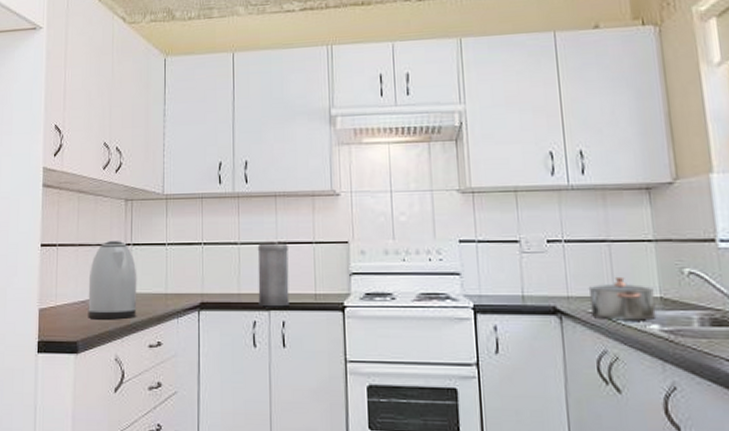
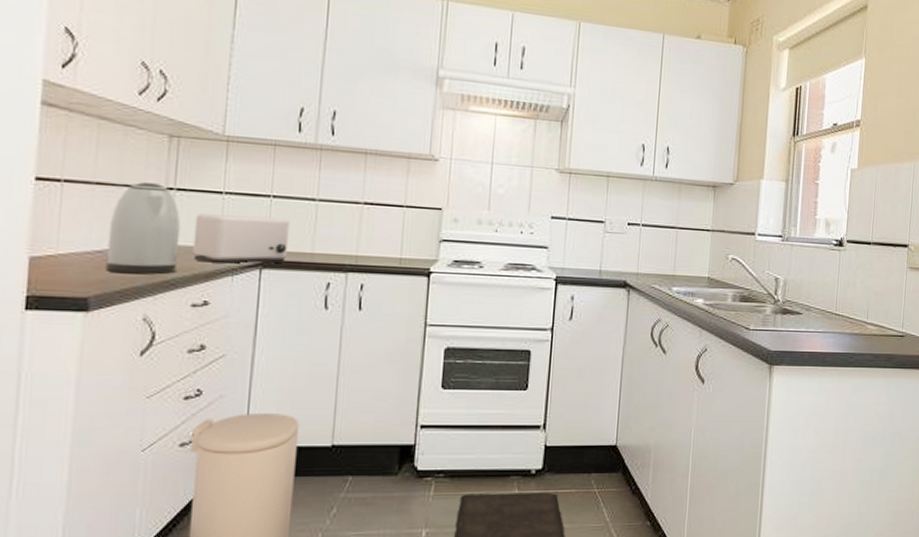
toaster: none [147,263,219,308] -> present [192,213,290,265]
canister: present [257,243,290,307] -> none [335,202,375,270]
cooking pot: present [588,276,657,321] -> none [654,258,704,296]

